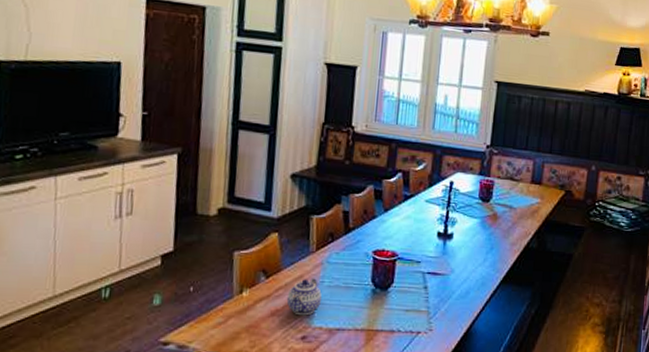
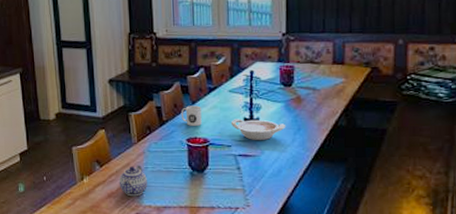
mug: none [370,213,394,237] -> present [180,105,202,126]
bowl: none [423,232,480,258] -> present [230,119,286,140]

